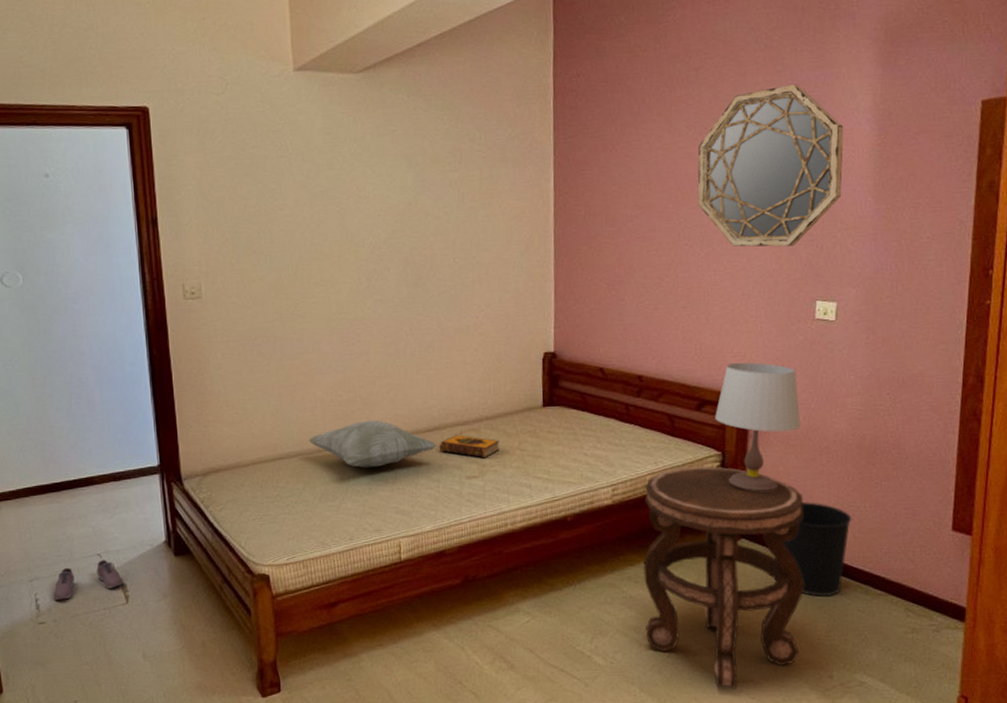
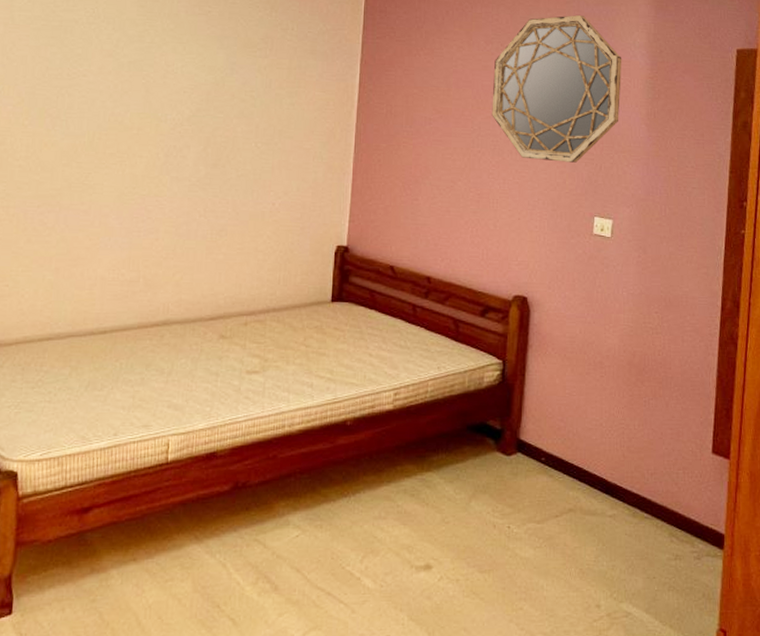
decorative pillow: present [308,420,437,468] -> none [82,303,220,356]
hardback book: present [440,434,500,458] -> none [222,325,285,353]
side table: present [643,466,804,689] -> none [418,375,578,618]
table lamp: present [715,362,801,492] -> none [498,271,577,404]
wastebasket: present [782,502,852,597] -> none [556,417,622,518]

